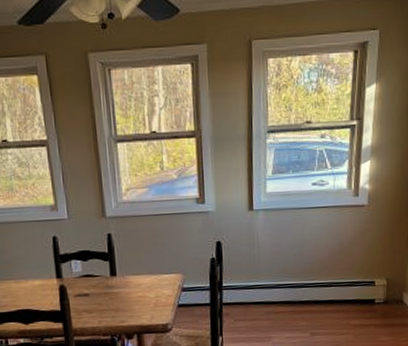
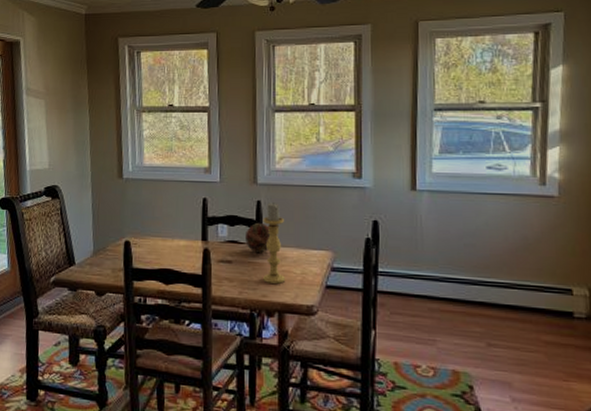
decorative ball: none [98,255,124,284] -> present [244,223,271,253]
candle holder: none [115,234,141,310] -> present [263,202,285,284]

